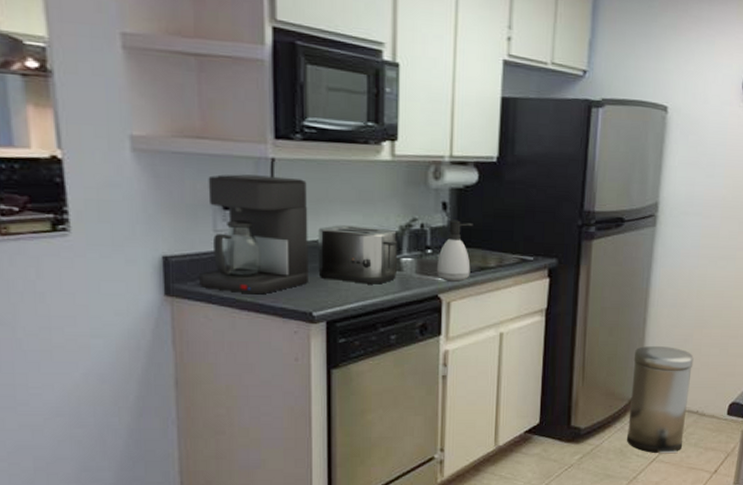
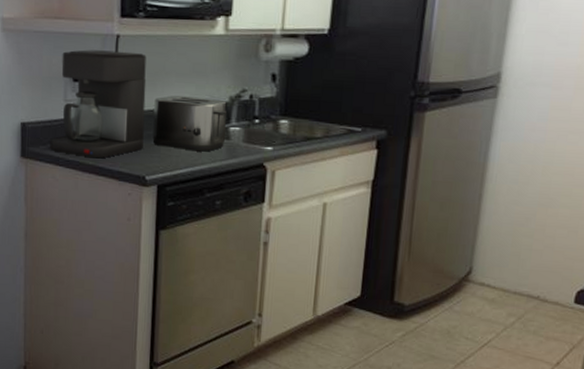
soap dispenser: present [436,219,473,283] -> none [262,91,301,152]
pedal bin: present [627,345,694,454] -> none [455,223,536,340]

